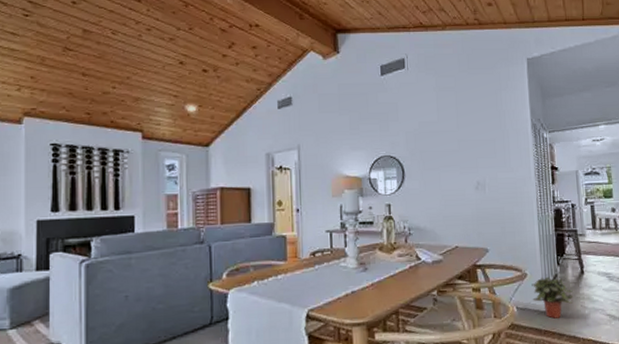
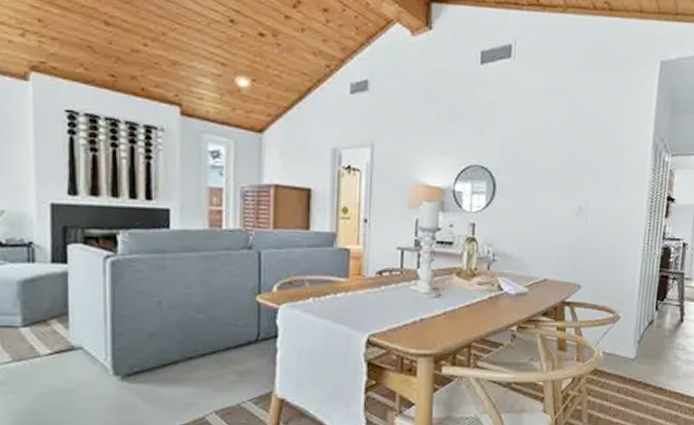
potted plant: present [531,276,574,319] -> none [622,321,669,367]

